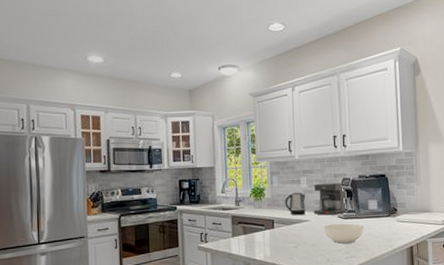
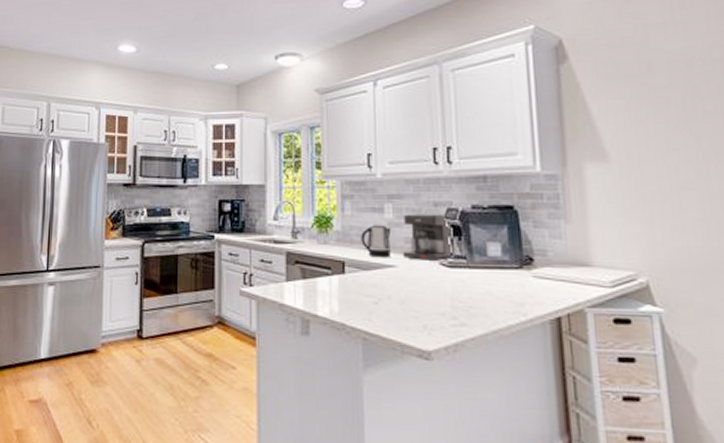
bowl: present [324,223,364,244] -> none [418,273,480,304]

